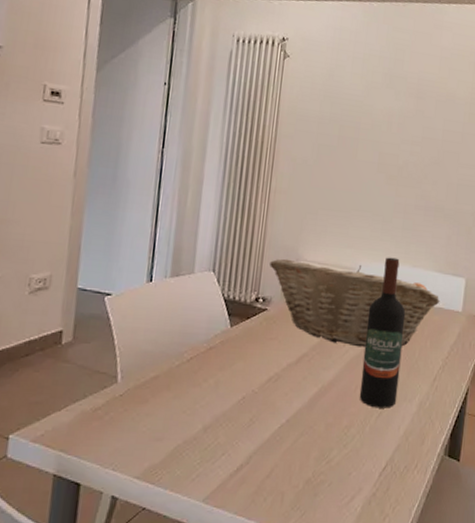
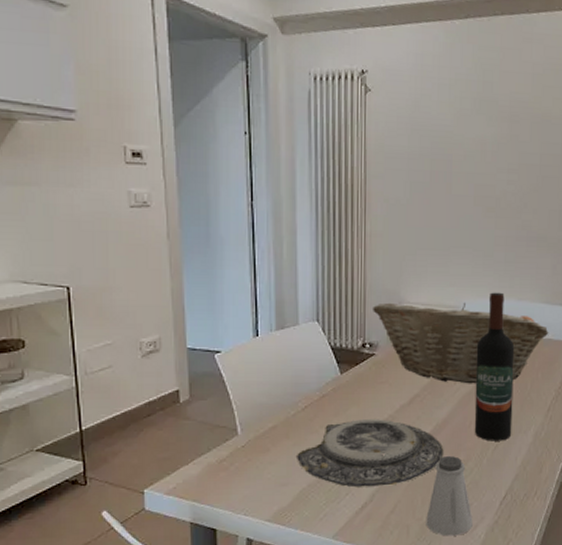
plate: none [174,375,327,448] -> present [295,419,444,488]
saltshaker: none [301,421,351,507] -> present [426,456,473,536]

